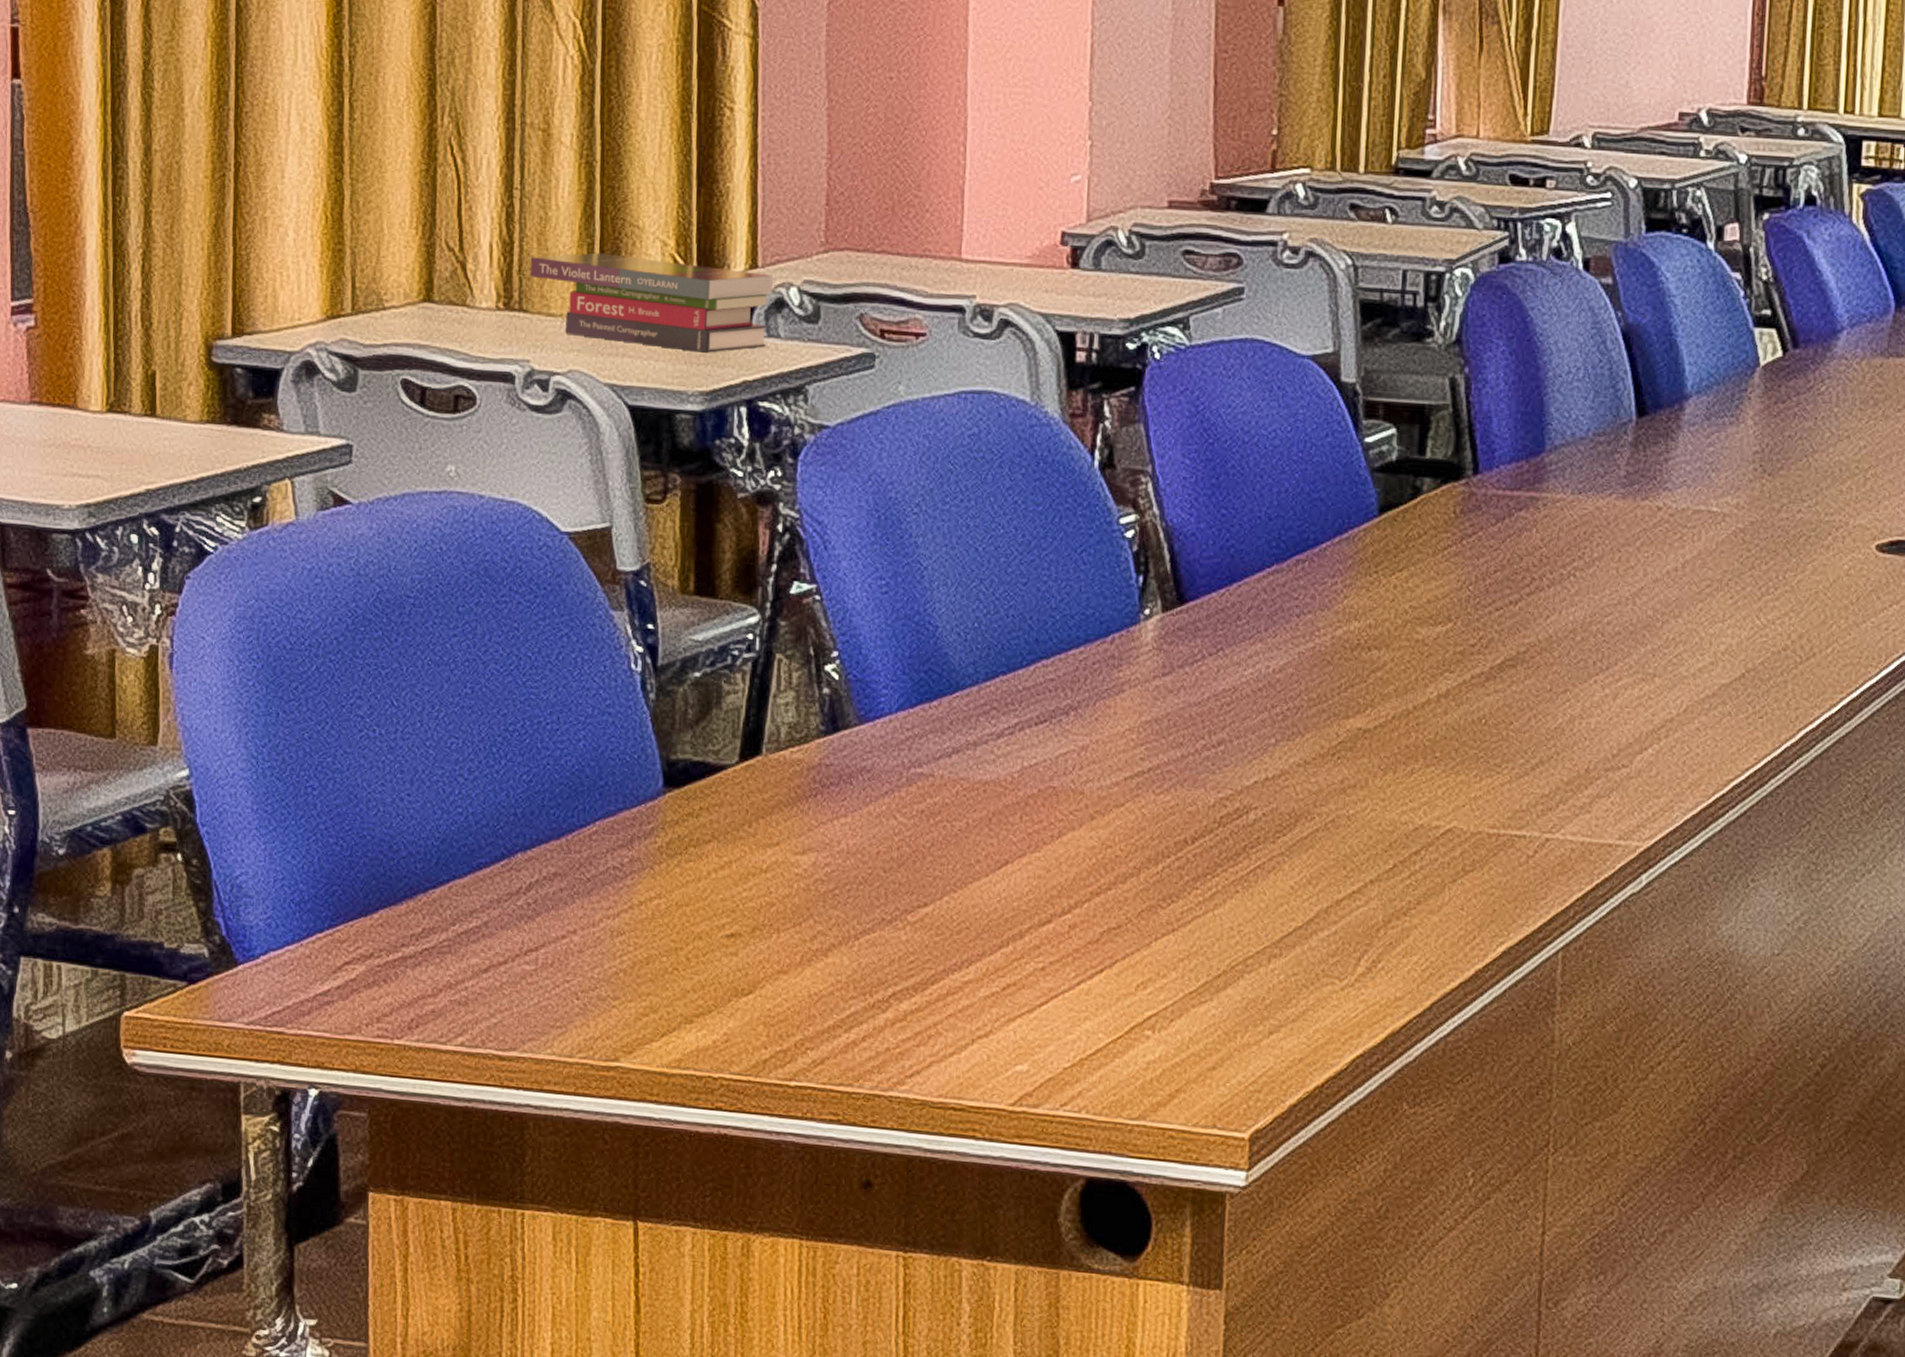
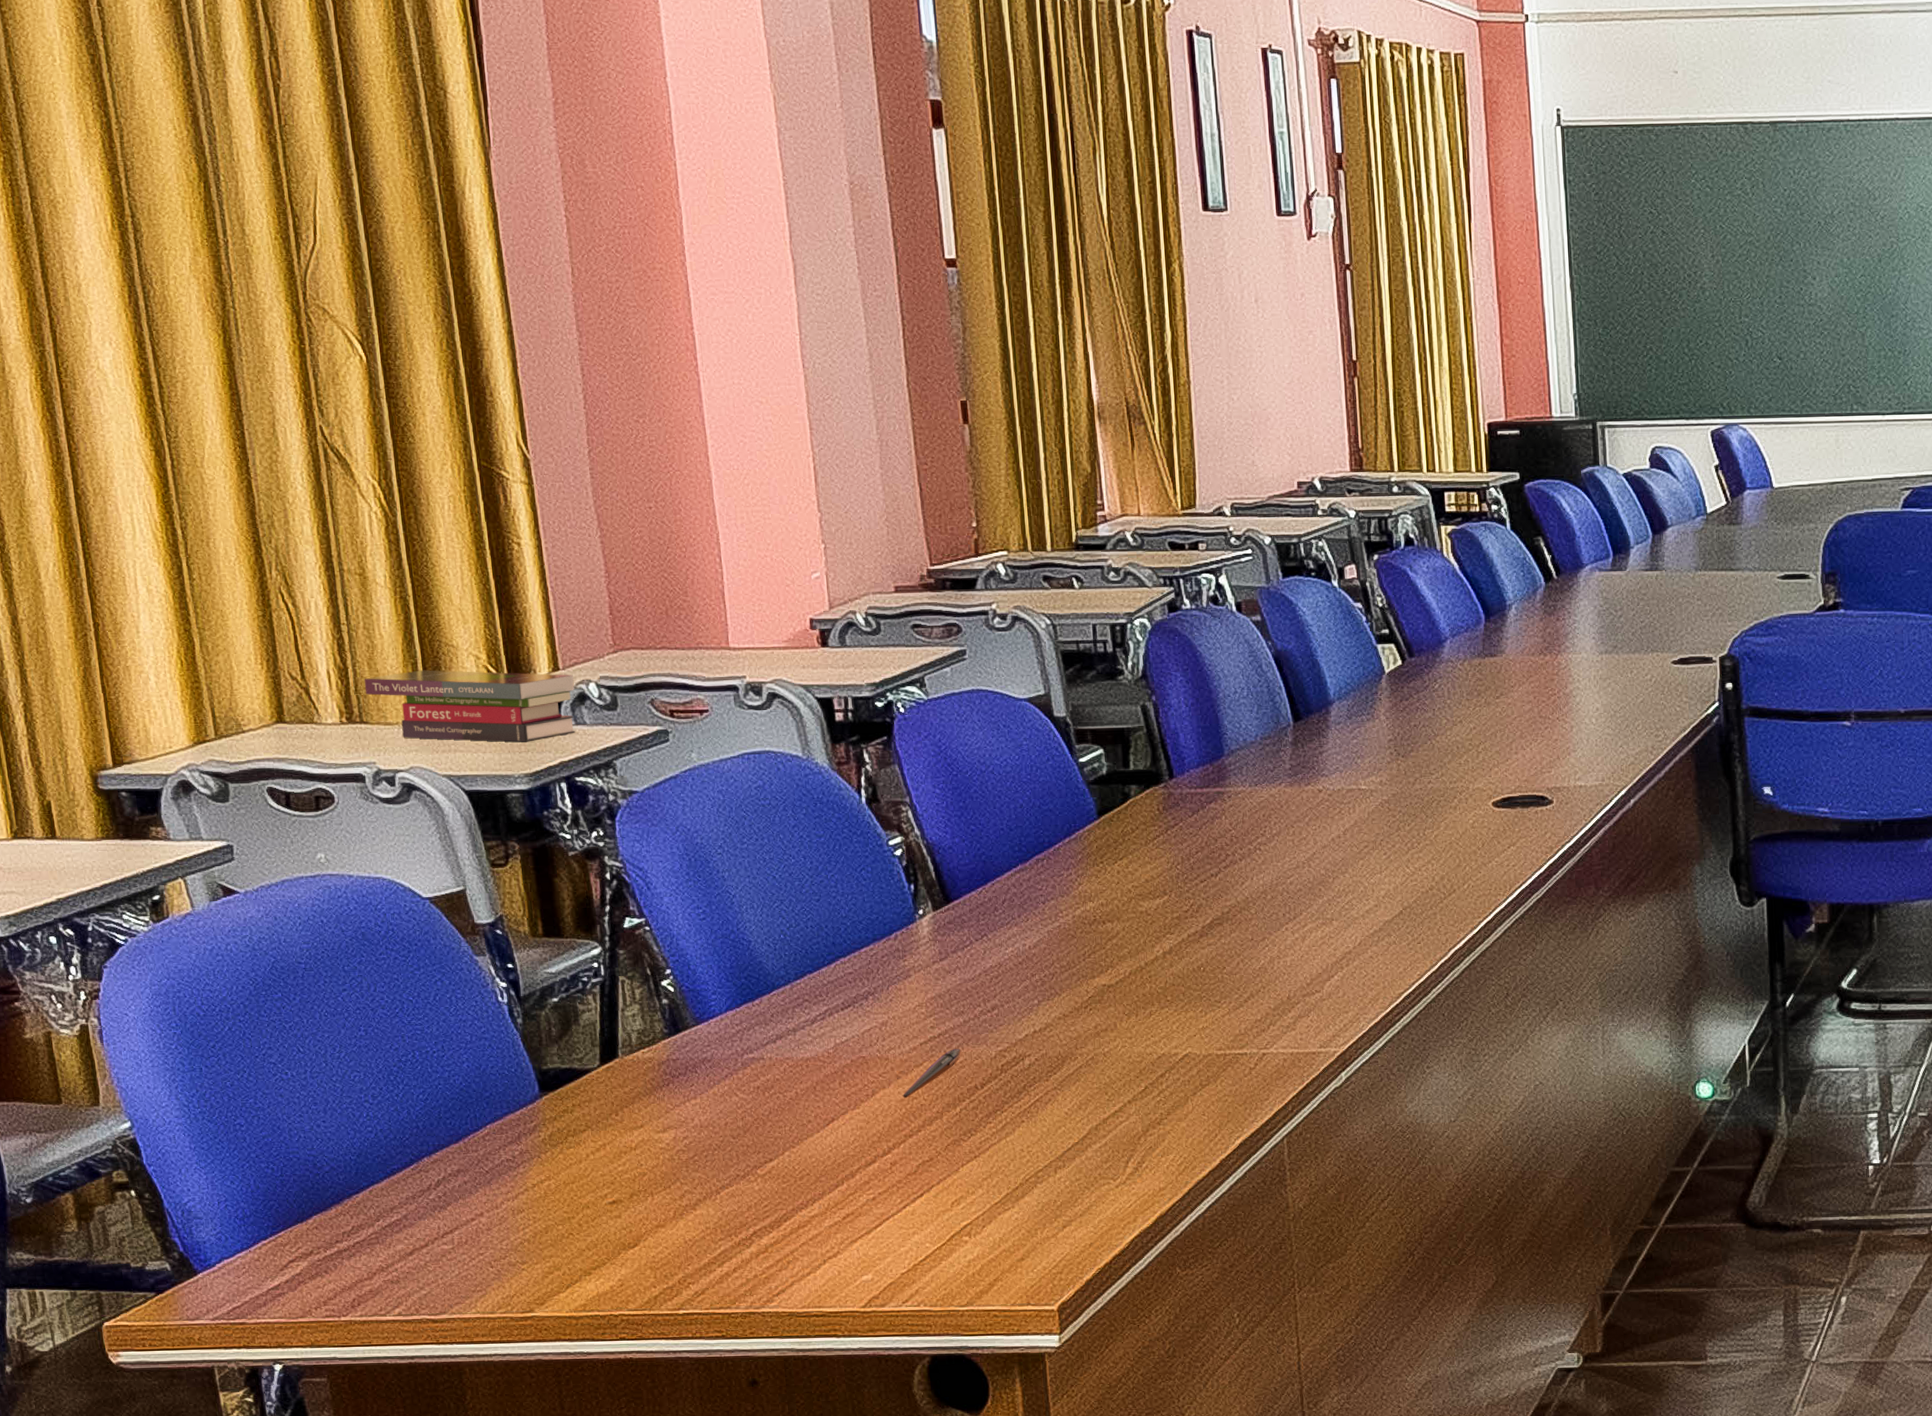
pen: none [1095,789,1174,846] -> present [903,1049,962,1098]

